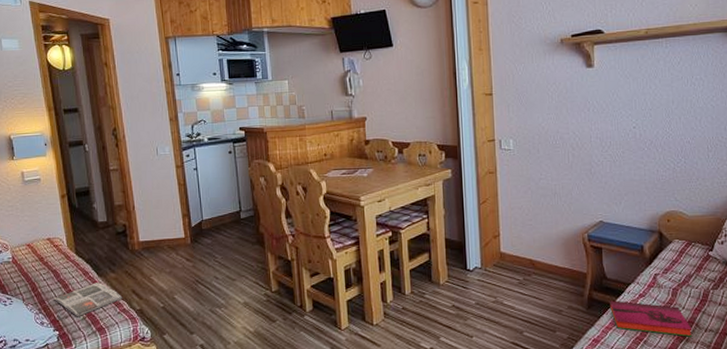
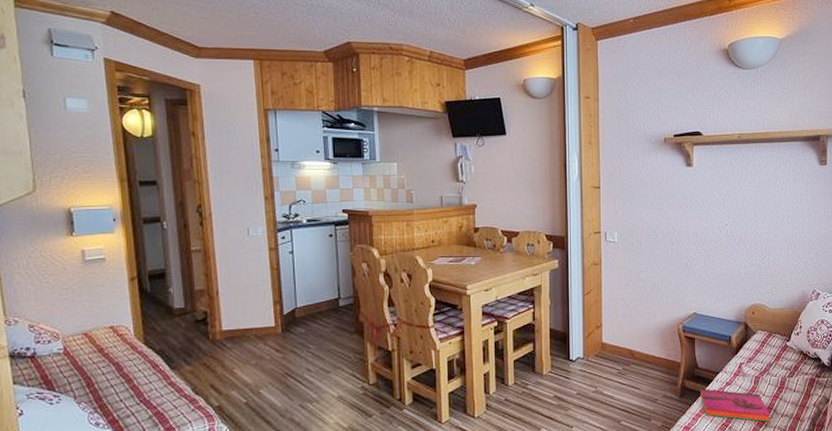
magazine: present [53,282,123,317] -> none [113,376,199,416]

